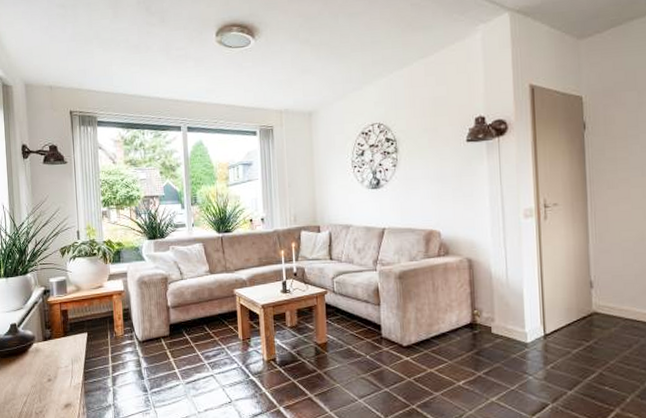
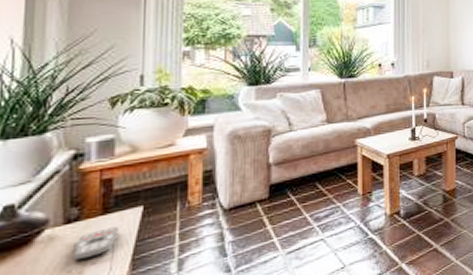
remote control: none [50,346,74,368] -> present [73,226,119,261]

